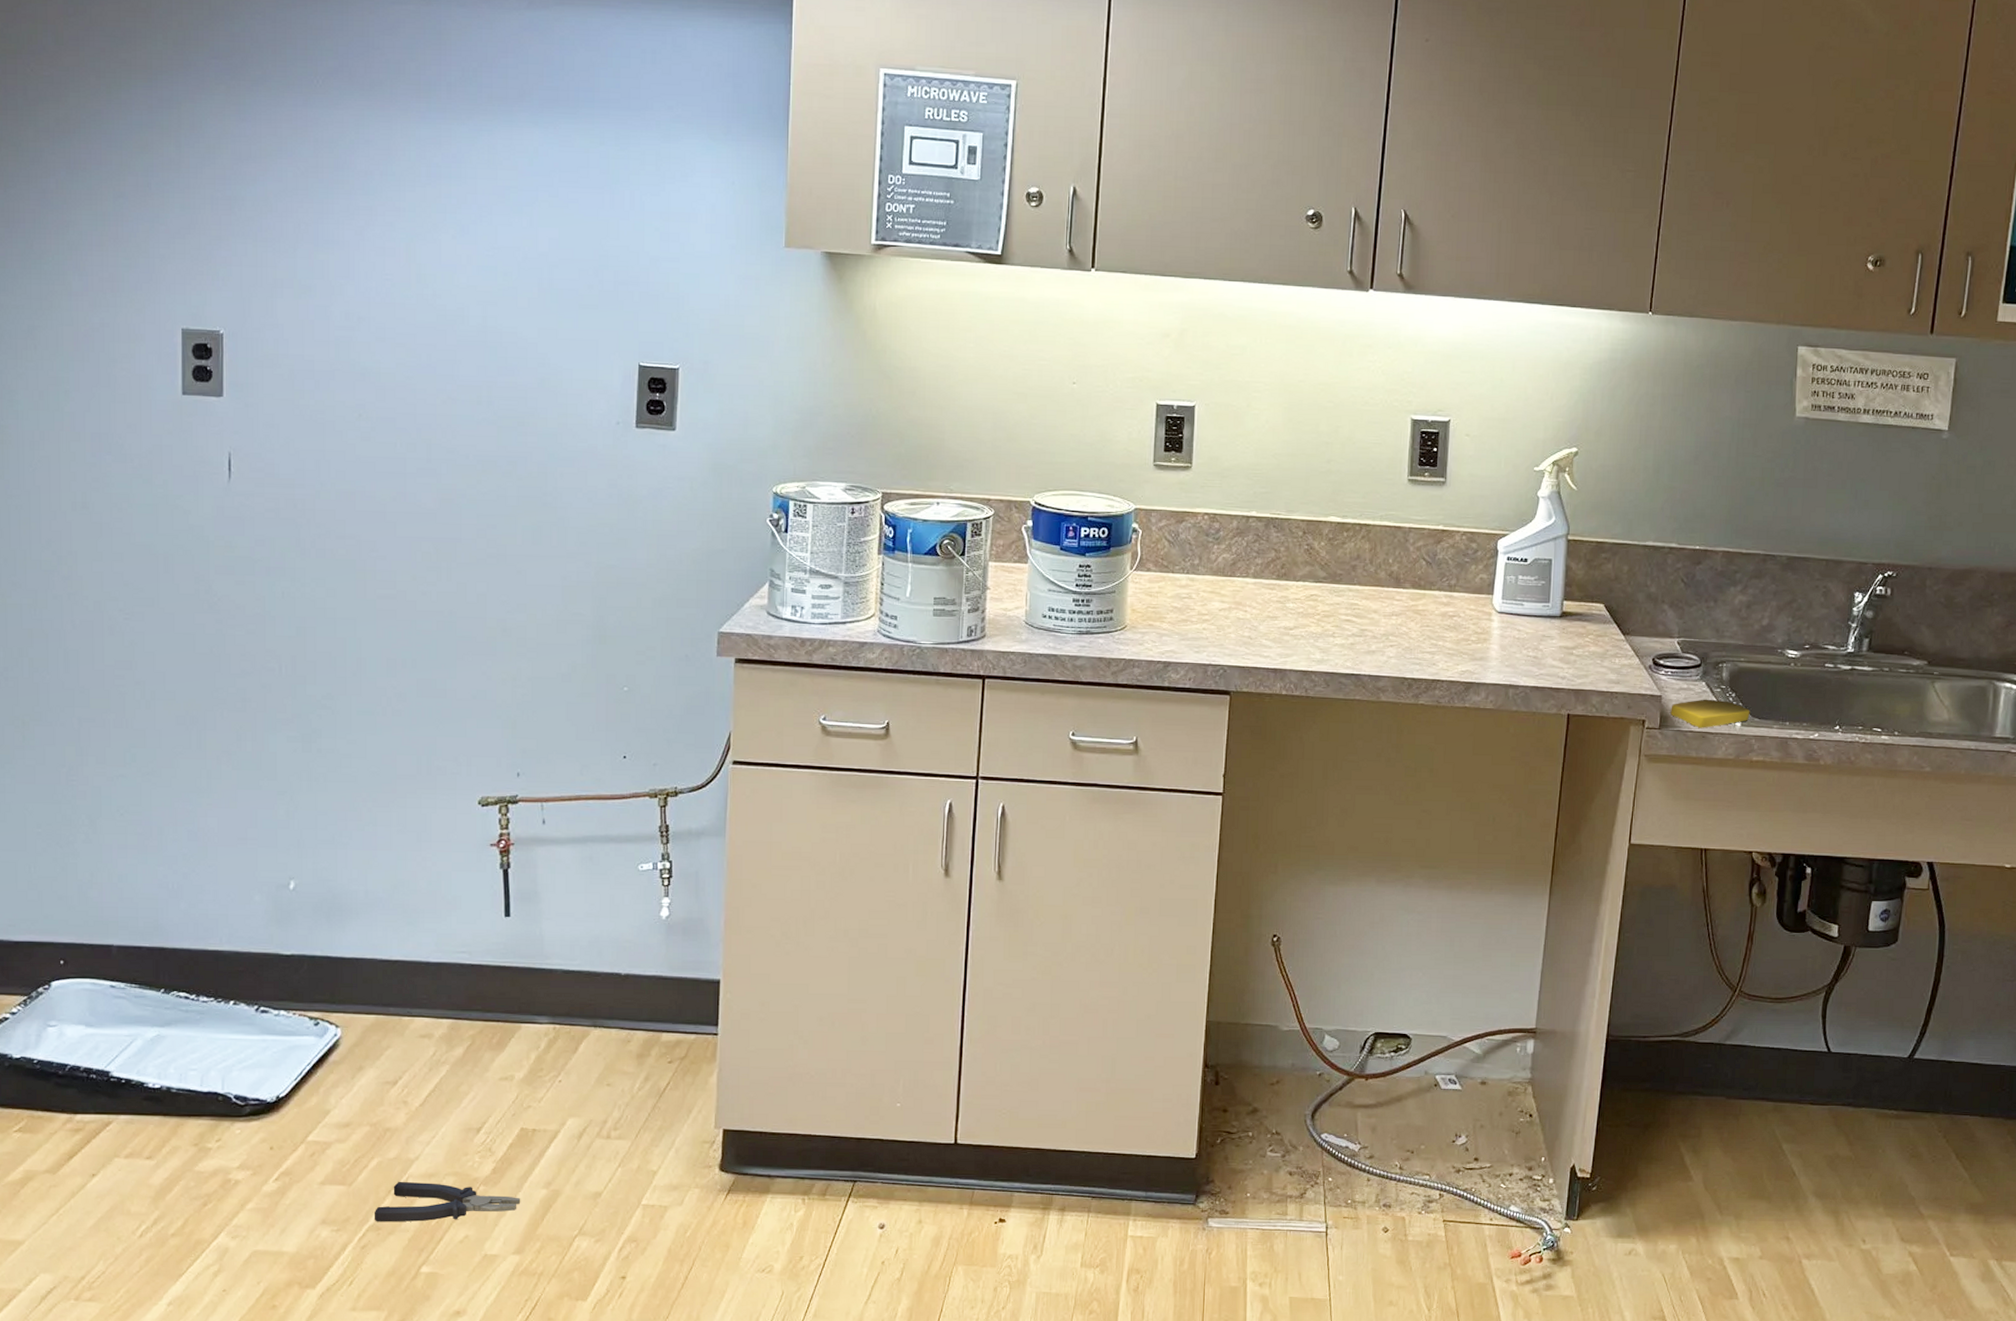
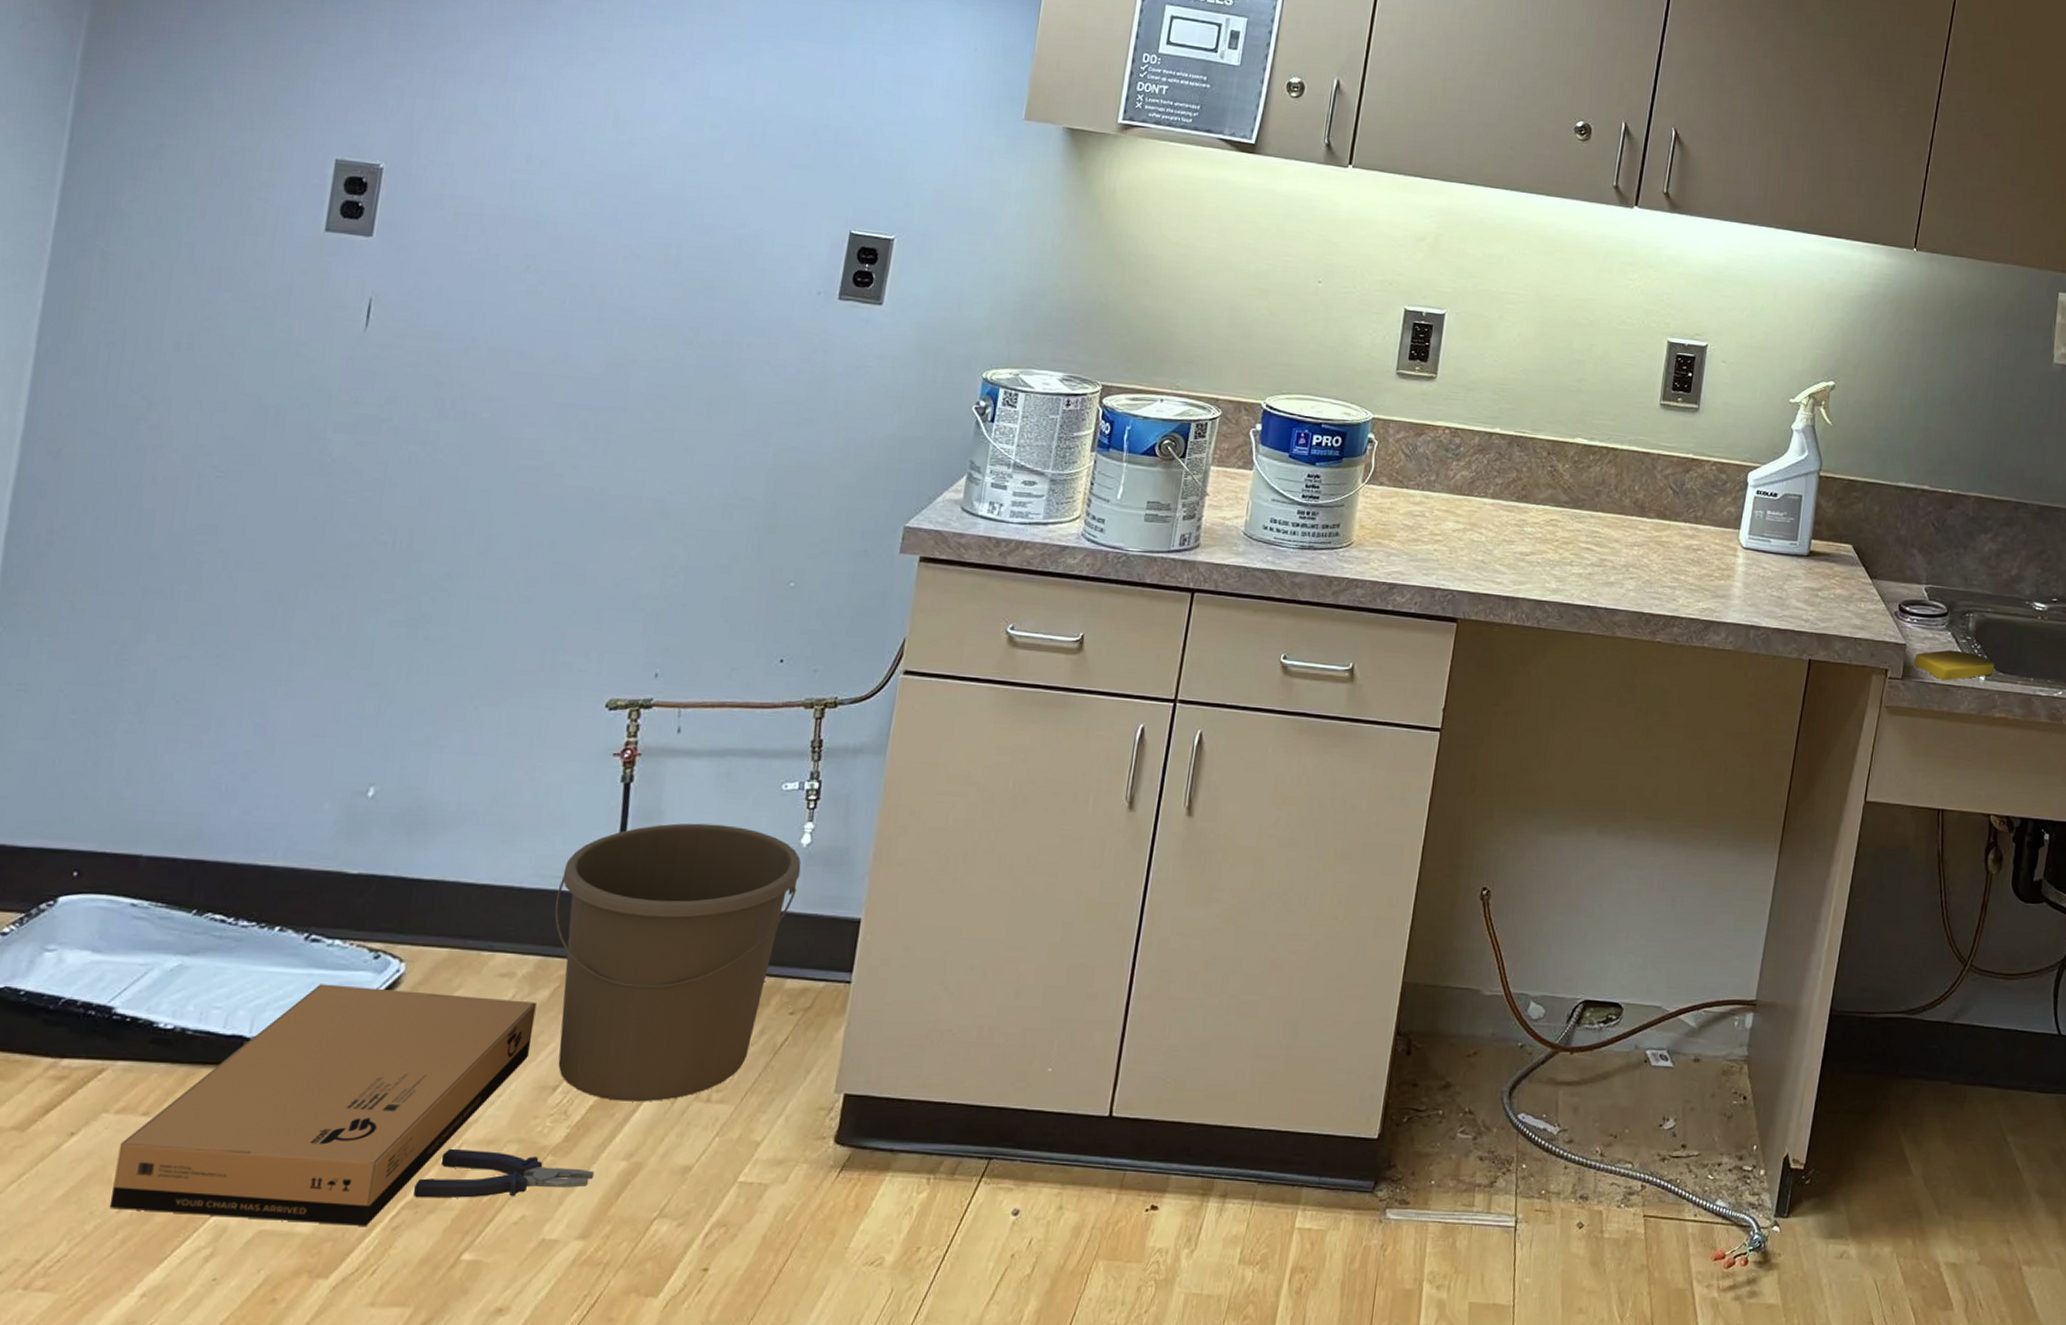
cardboard box: none [132,1048,454,1246] -> present [109,984,537,1226]
bucket: none [459,902,663,1140] -> present [554,823,801,1102]

